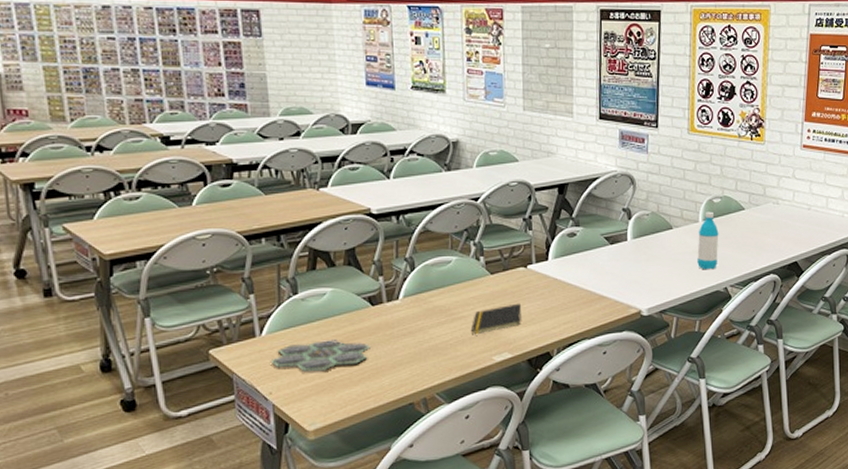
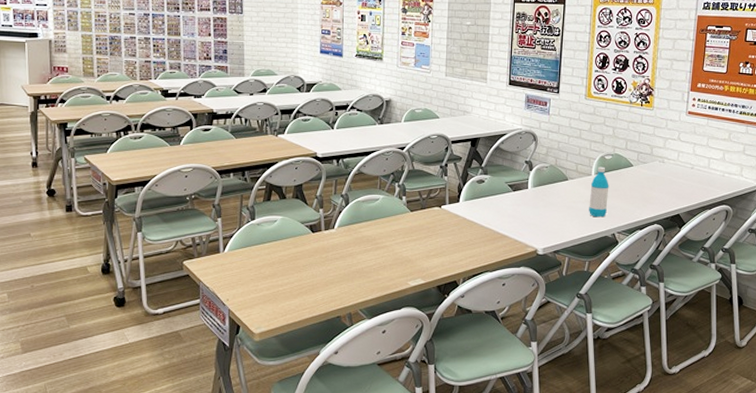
board game: present [270,338,371,373] -> none [229,258,309,285]
notepad: present [472,303,522,335] -> none [392,237,435,262]

